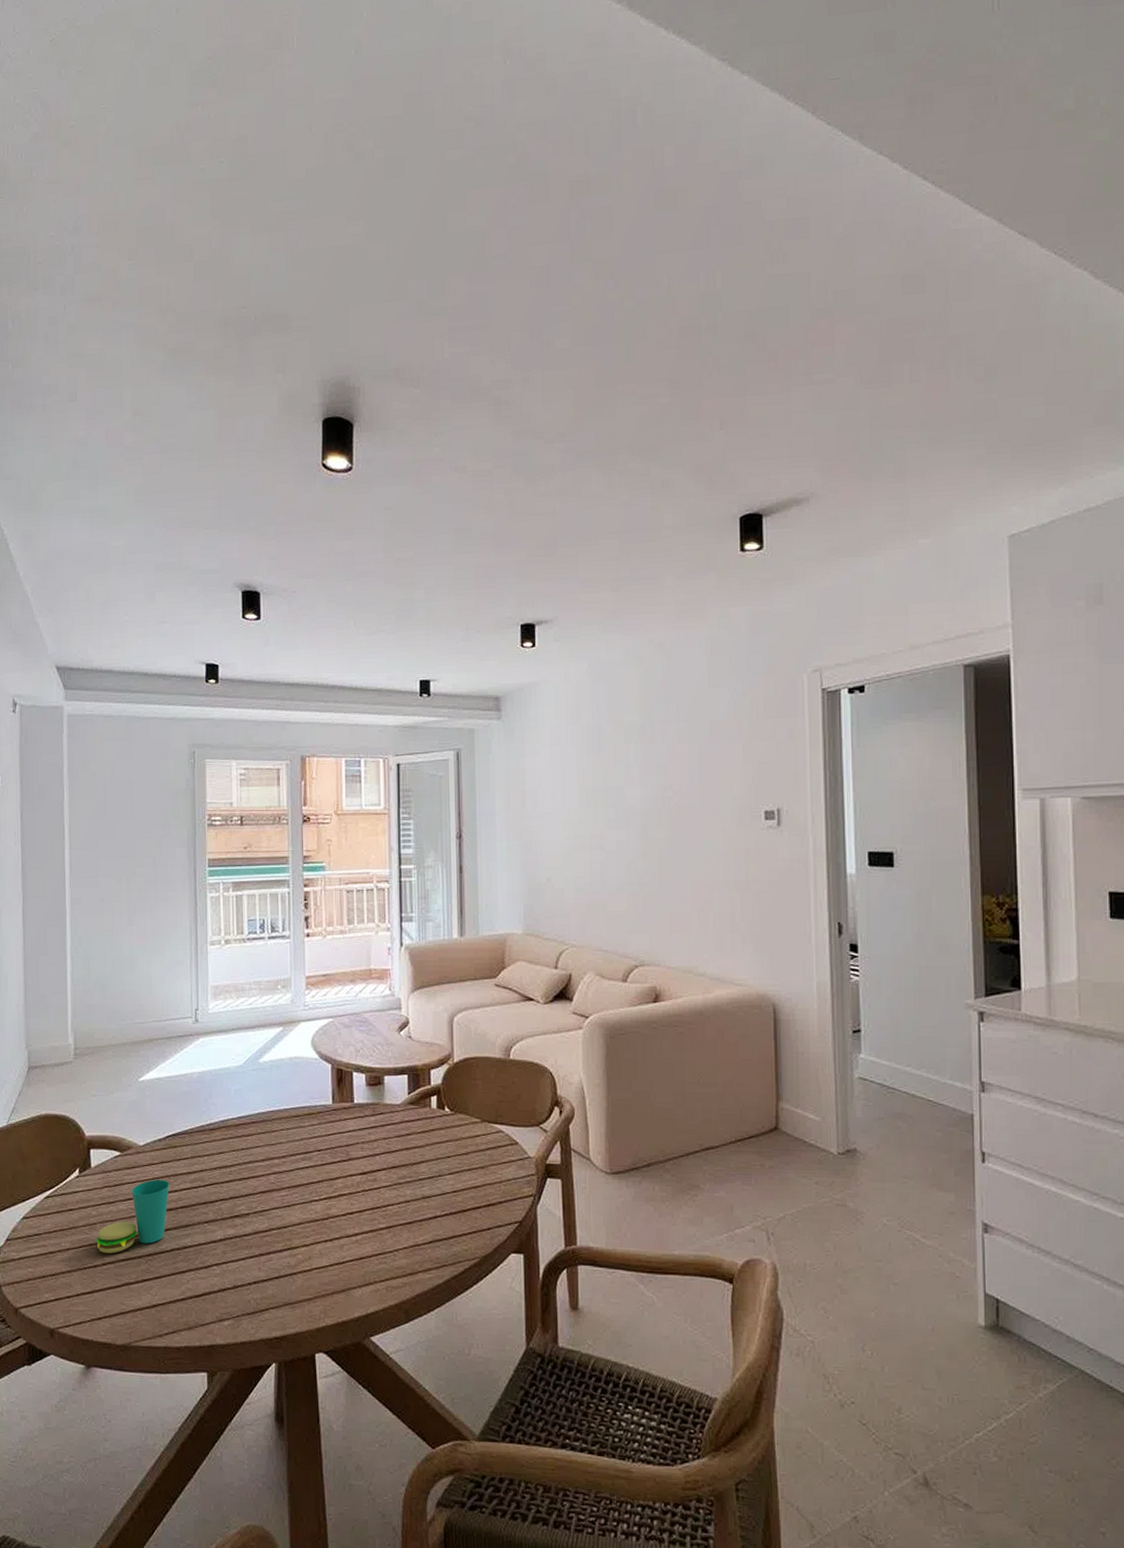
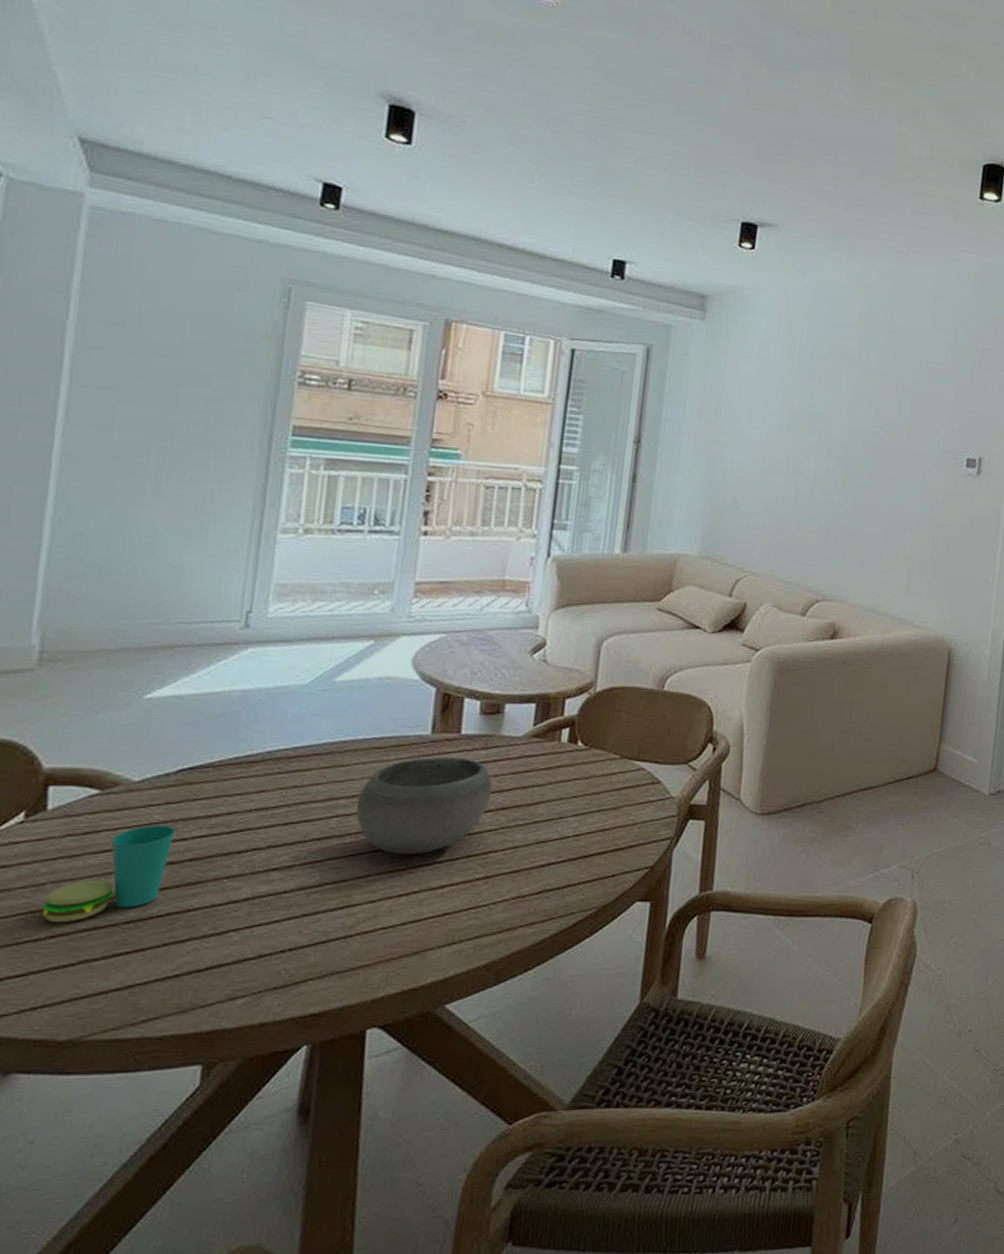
bowl: none [286,1122,384,1206] -> present [355,756,492,854]

